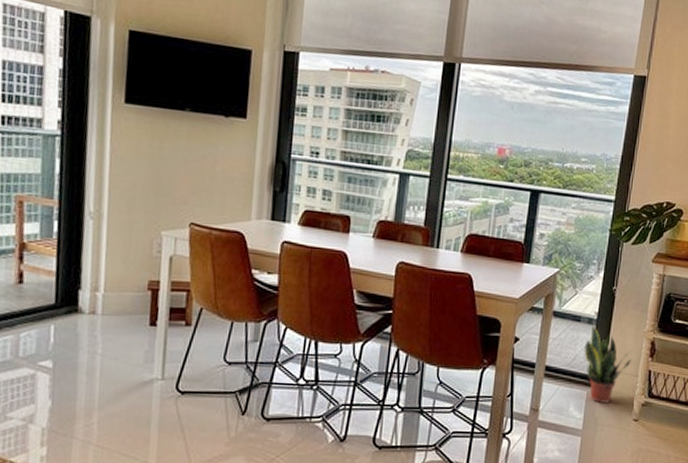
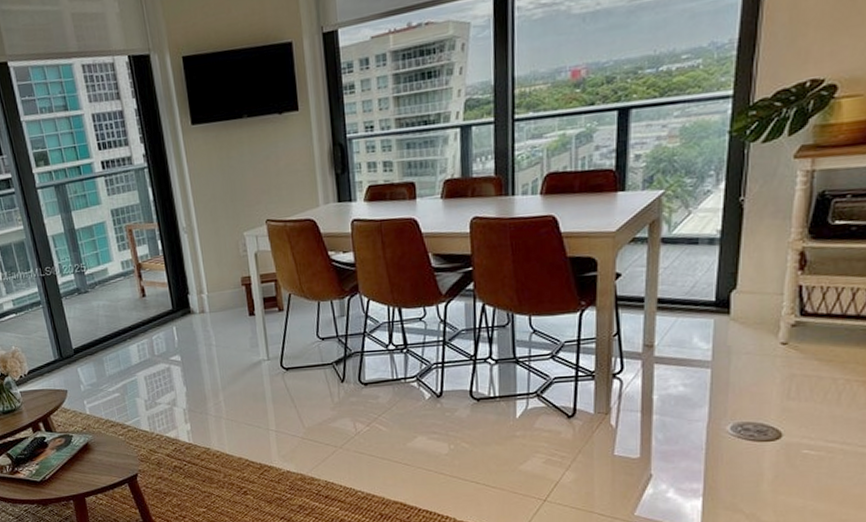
potted plant: present [584,325,633,403] -> none [706,245,775,330]

